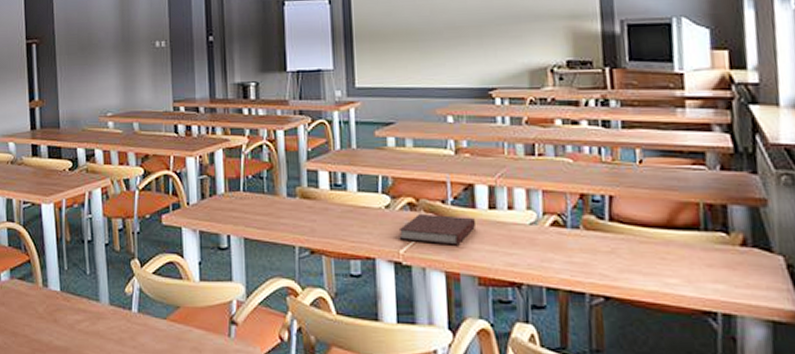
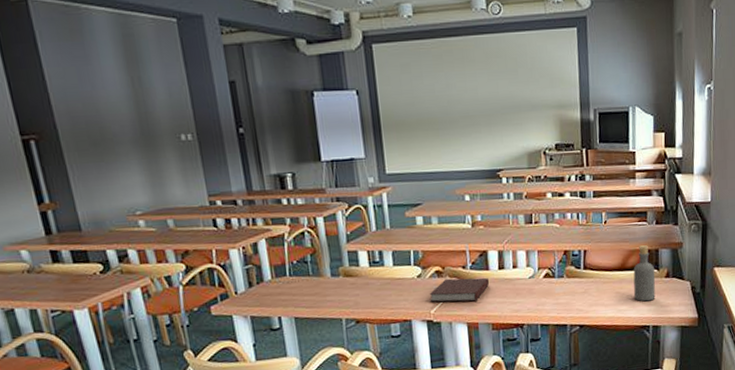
bottle: none [686,197,725,277] -> present [633,245,656,302]

